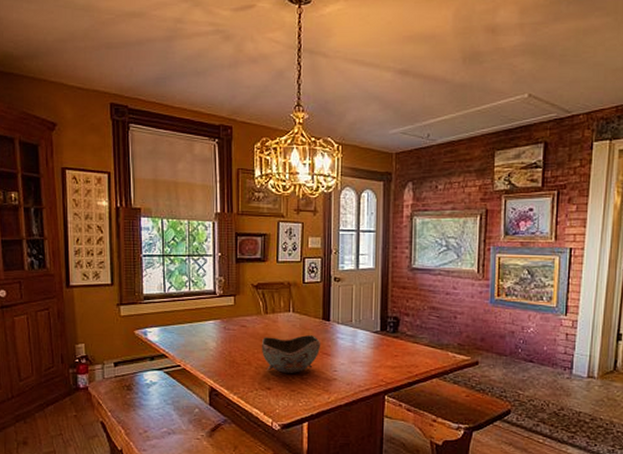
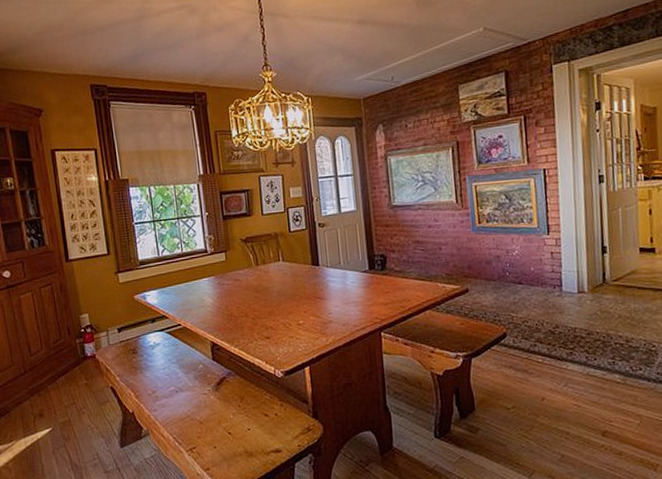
bowl: present [262,334,321,373] -> none [256,280,314,321]

